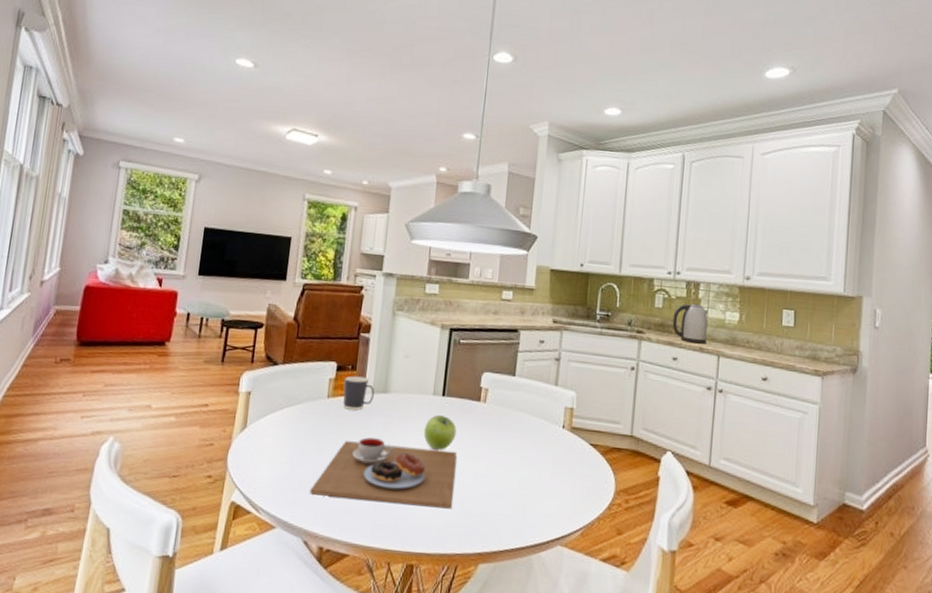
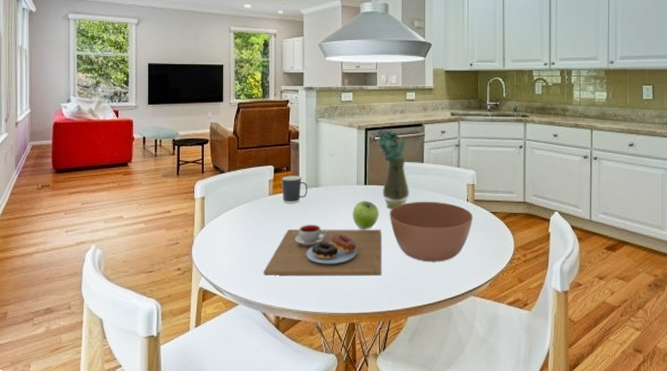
vase: none [462,327,497,429] -> present [377,126,409,209]
bowl: none [468,422,569,500] -> present [389,201,473,262]
kettle: present [672,303,709,344] -> none [551,88,581,121]

